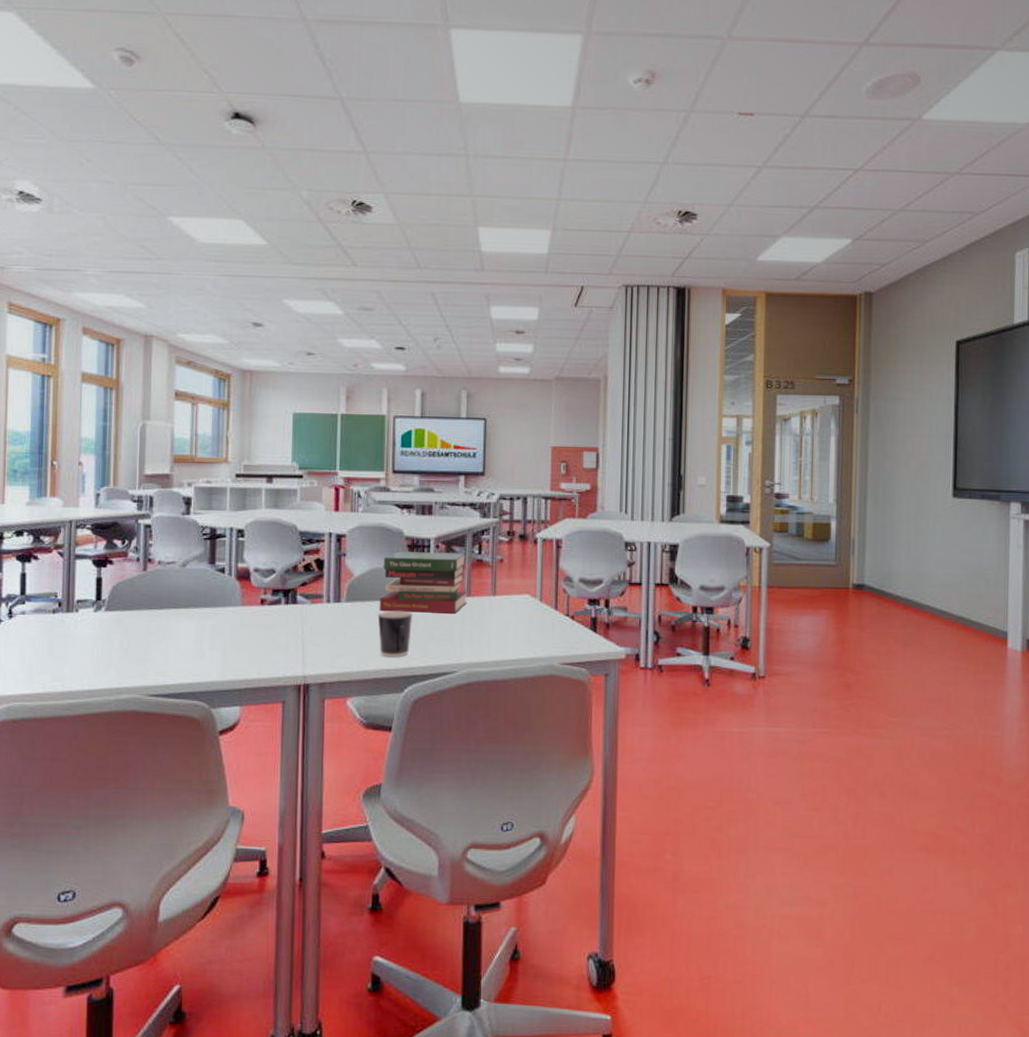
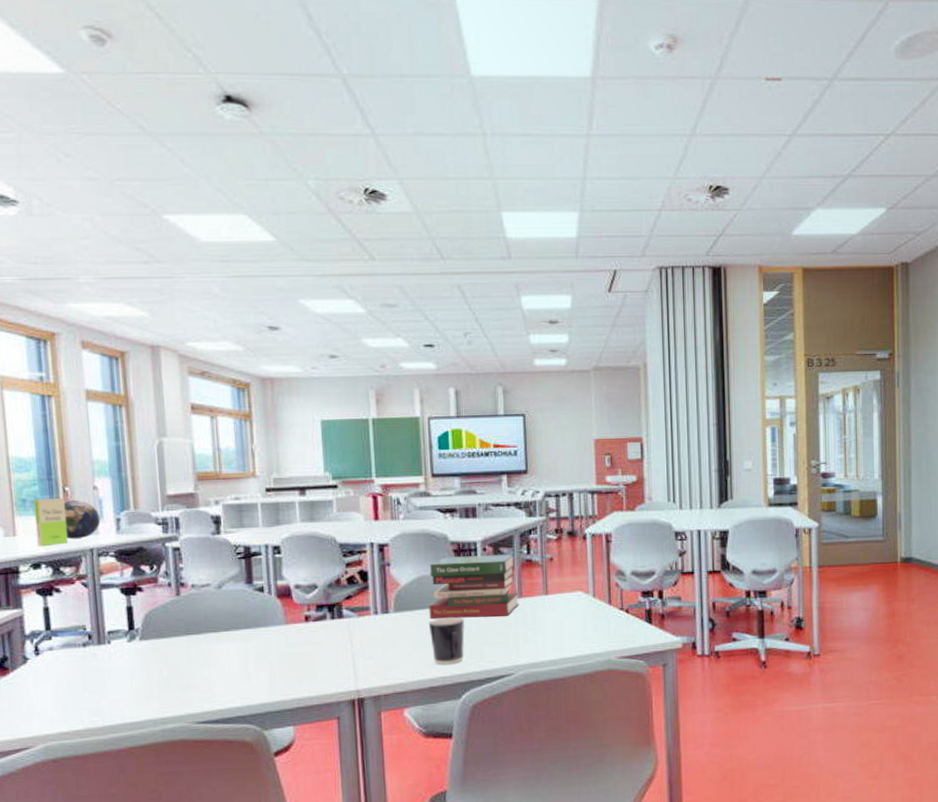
book: none [22,471,51,516] -> present [33,498,68,547]
globe: none [49,474,82,511] -> present [63,500,101,540]

